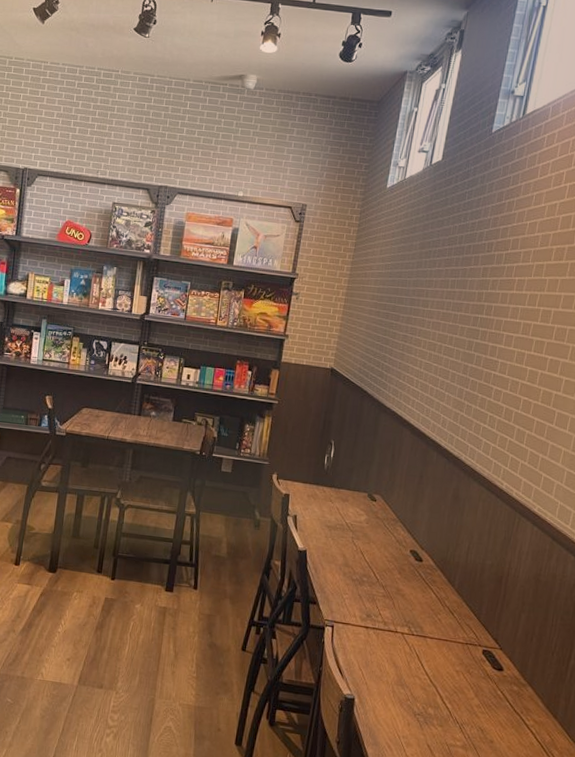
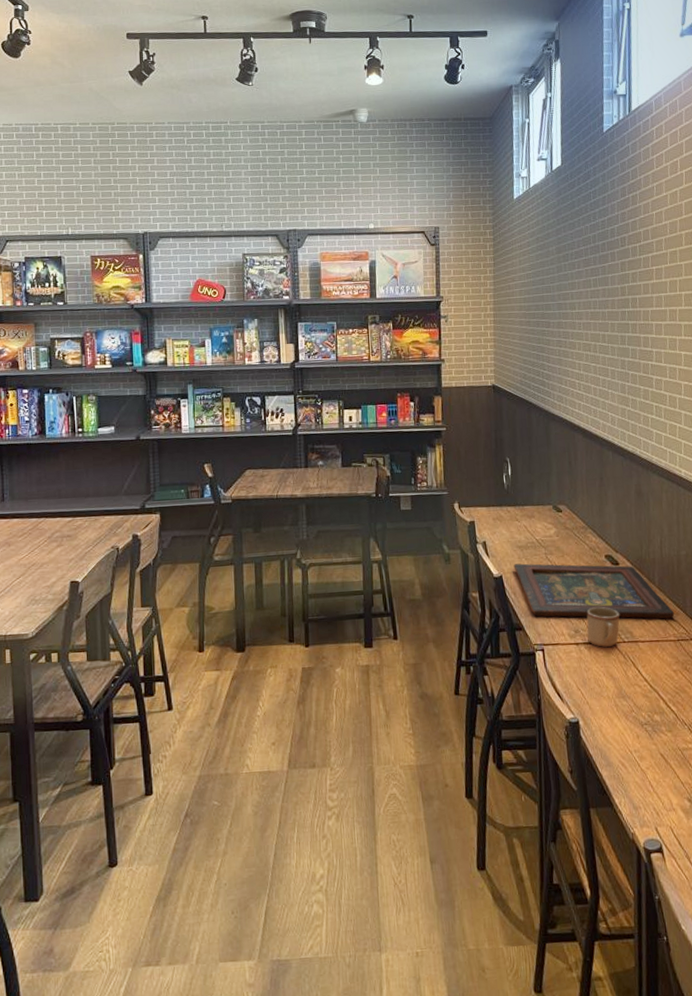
religious icon: none [319,542,468,622] -> present [513,563,675,619]
mug: none [378,596,413,637] -> present [586,607,620,647]

